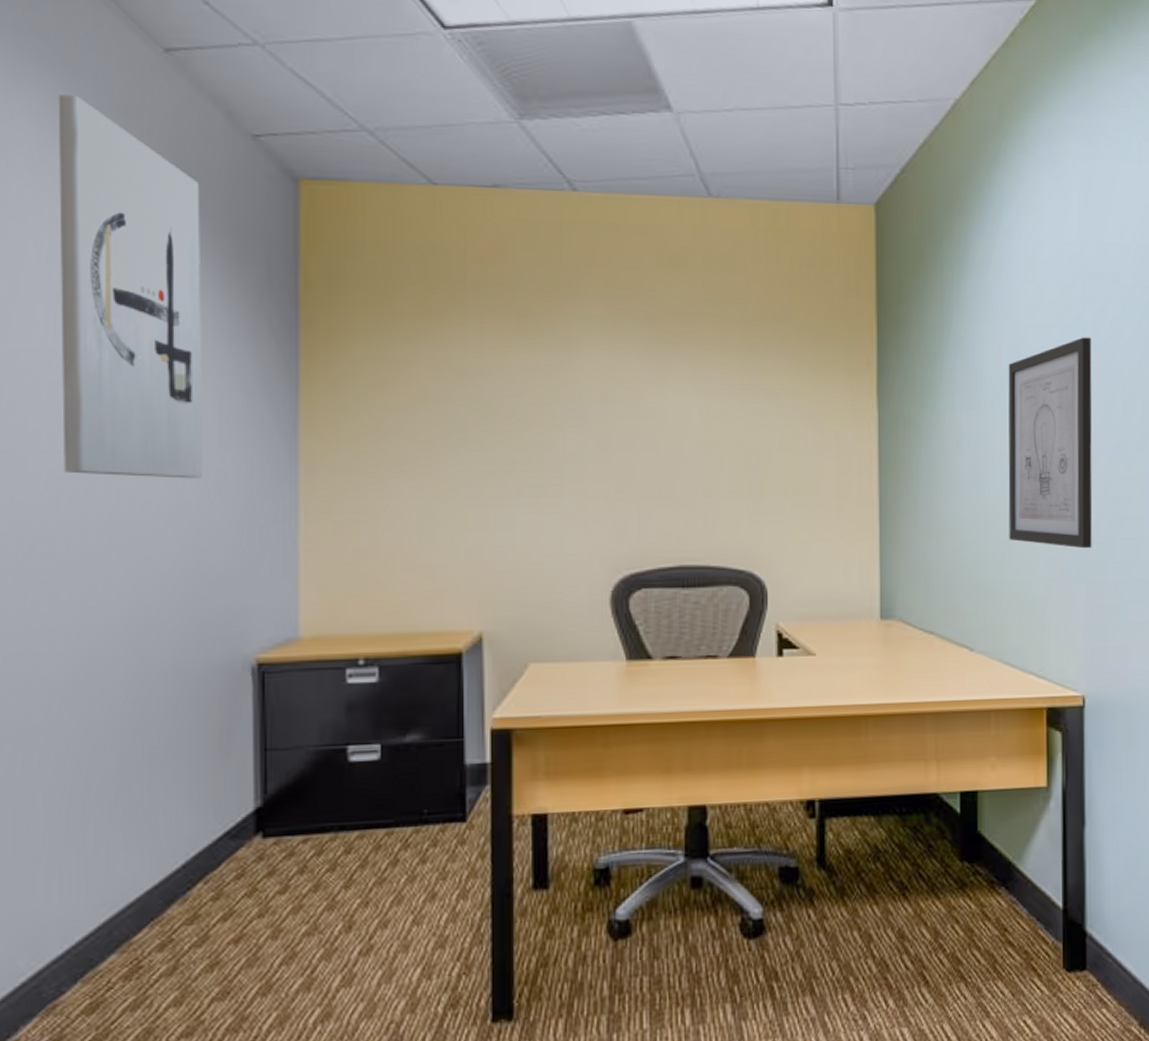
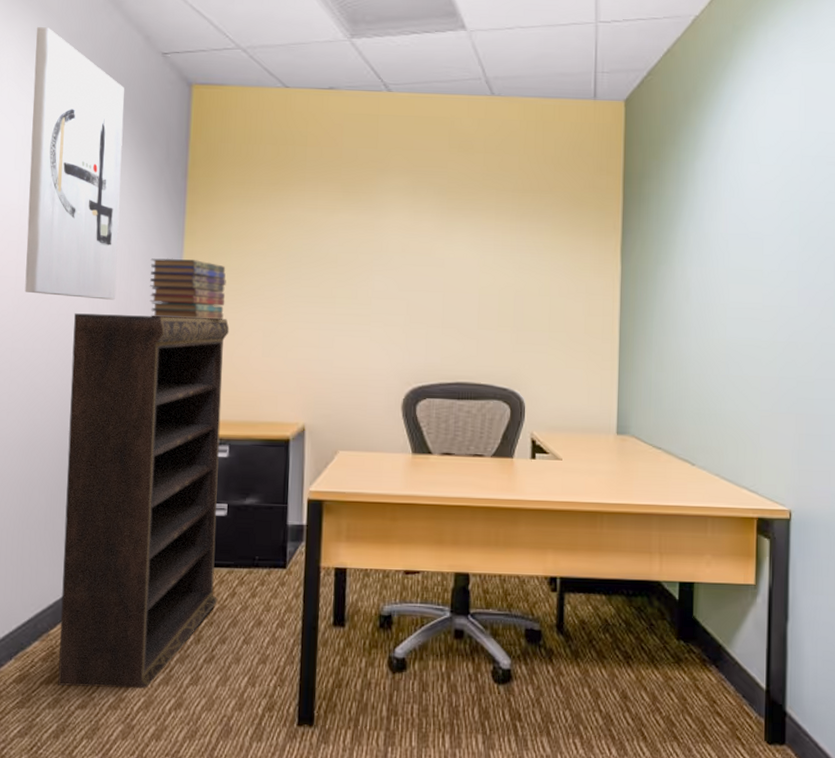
bookshelf: none [141,498,373,1010] -> present [58,313,230,688]
book stack: none [251,418,363,500] -> present [149,258,226,320]
wall art: present [1008,337,1092,549] -> none [729,209,807,387]

